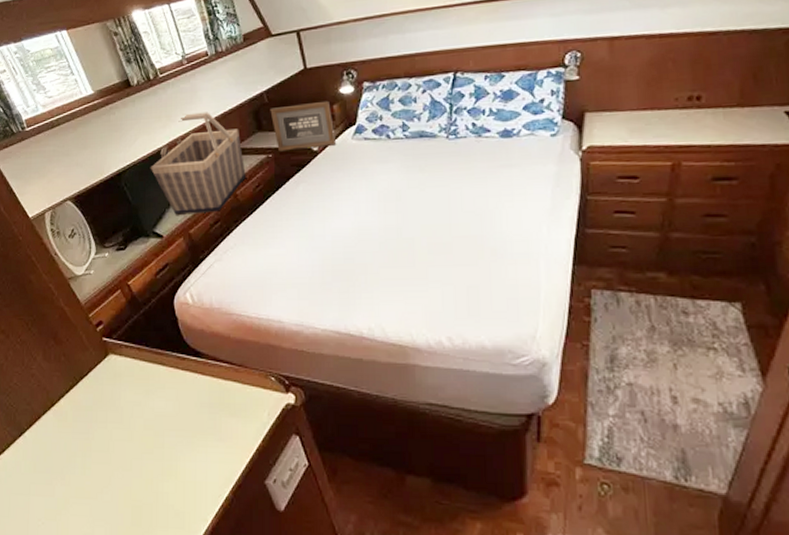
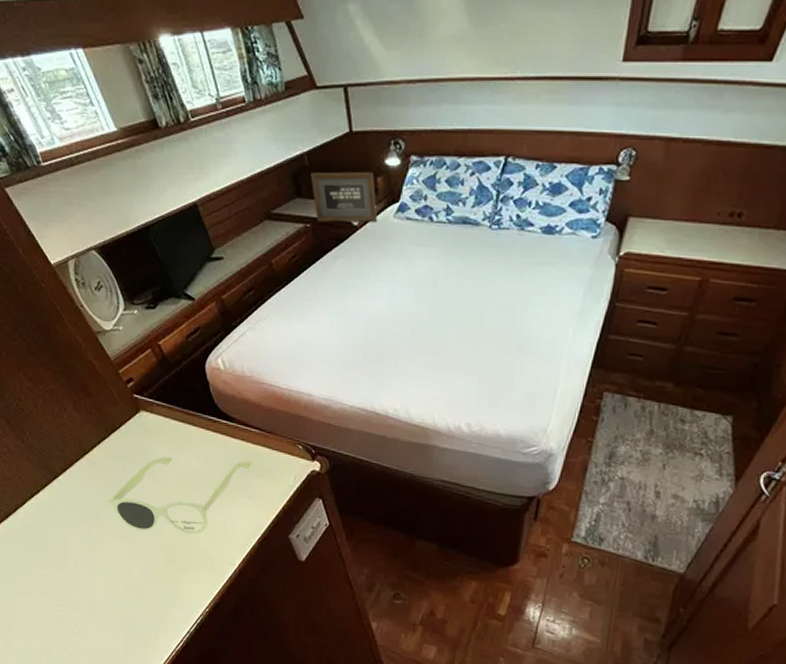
spectacles: none [74,398,223,489] -> present [108,457,252,535]
basket: present [150,112,246,215] -> none [180,167,282,280]

